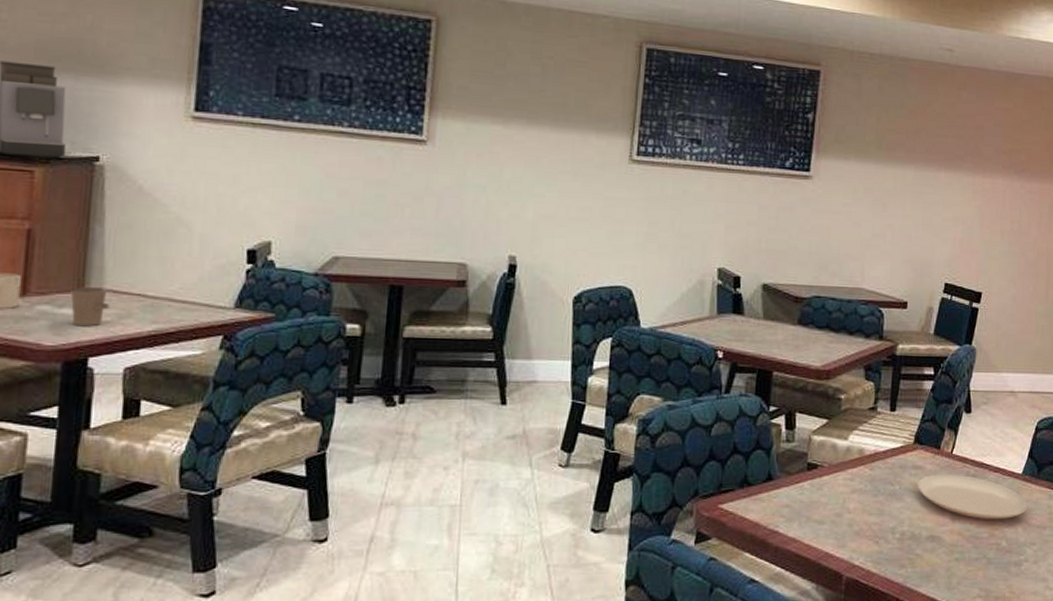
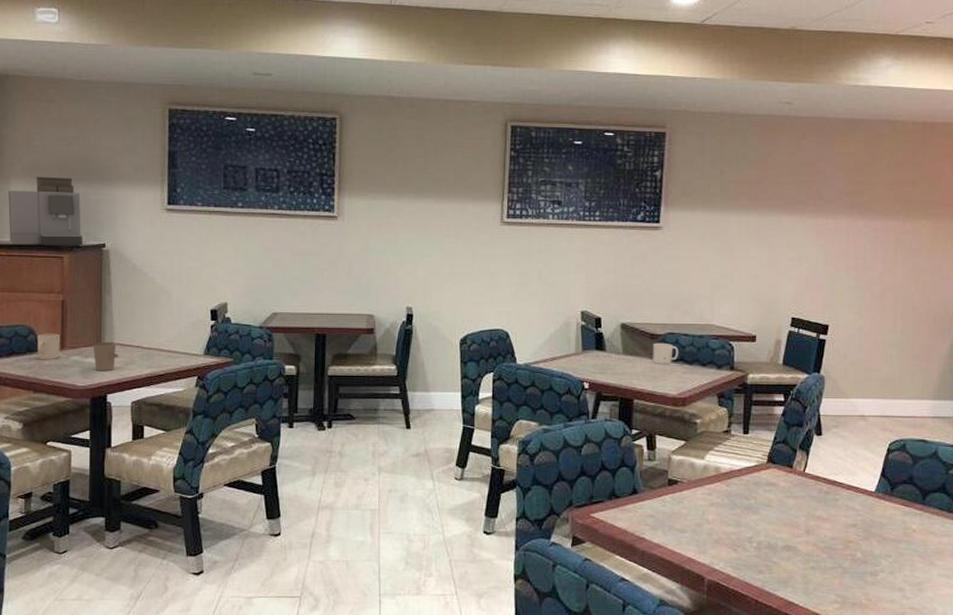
mug: none [796,307,825,333] -> present [653,342,679,365]
plate: present [917,474,1028,520] -> none [772,490,882,533]

